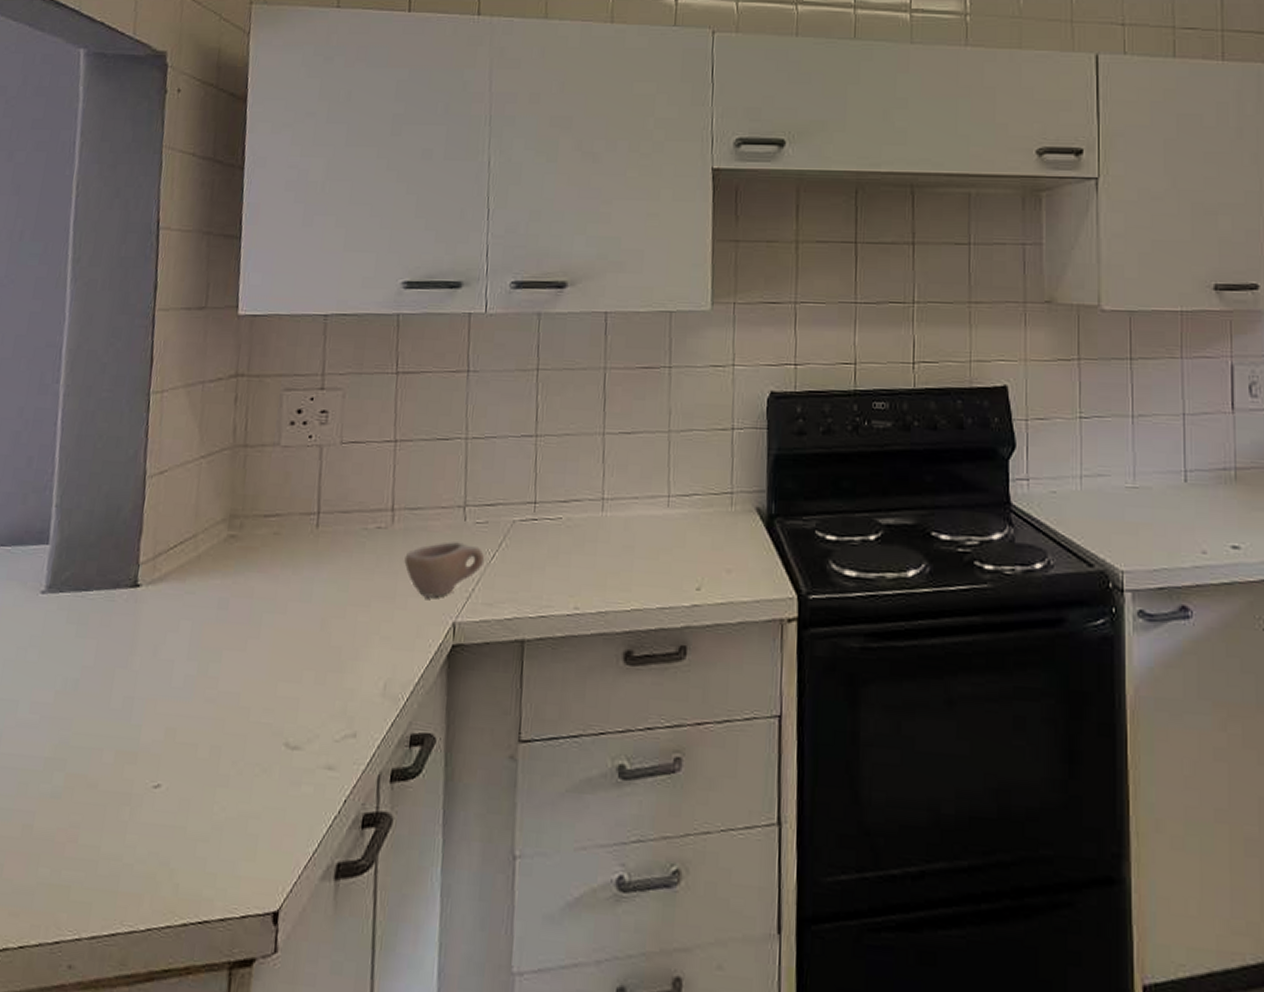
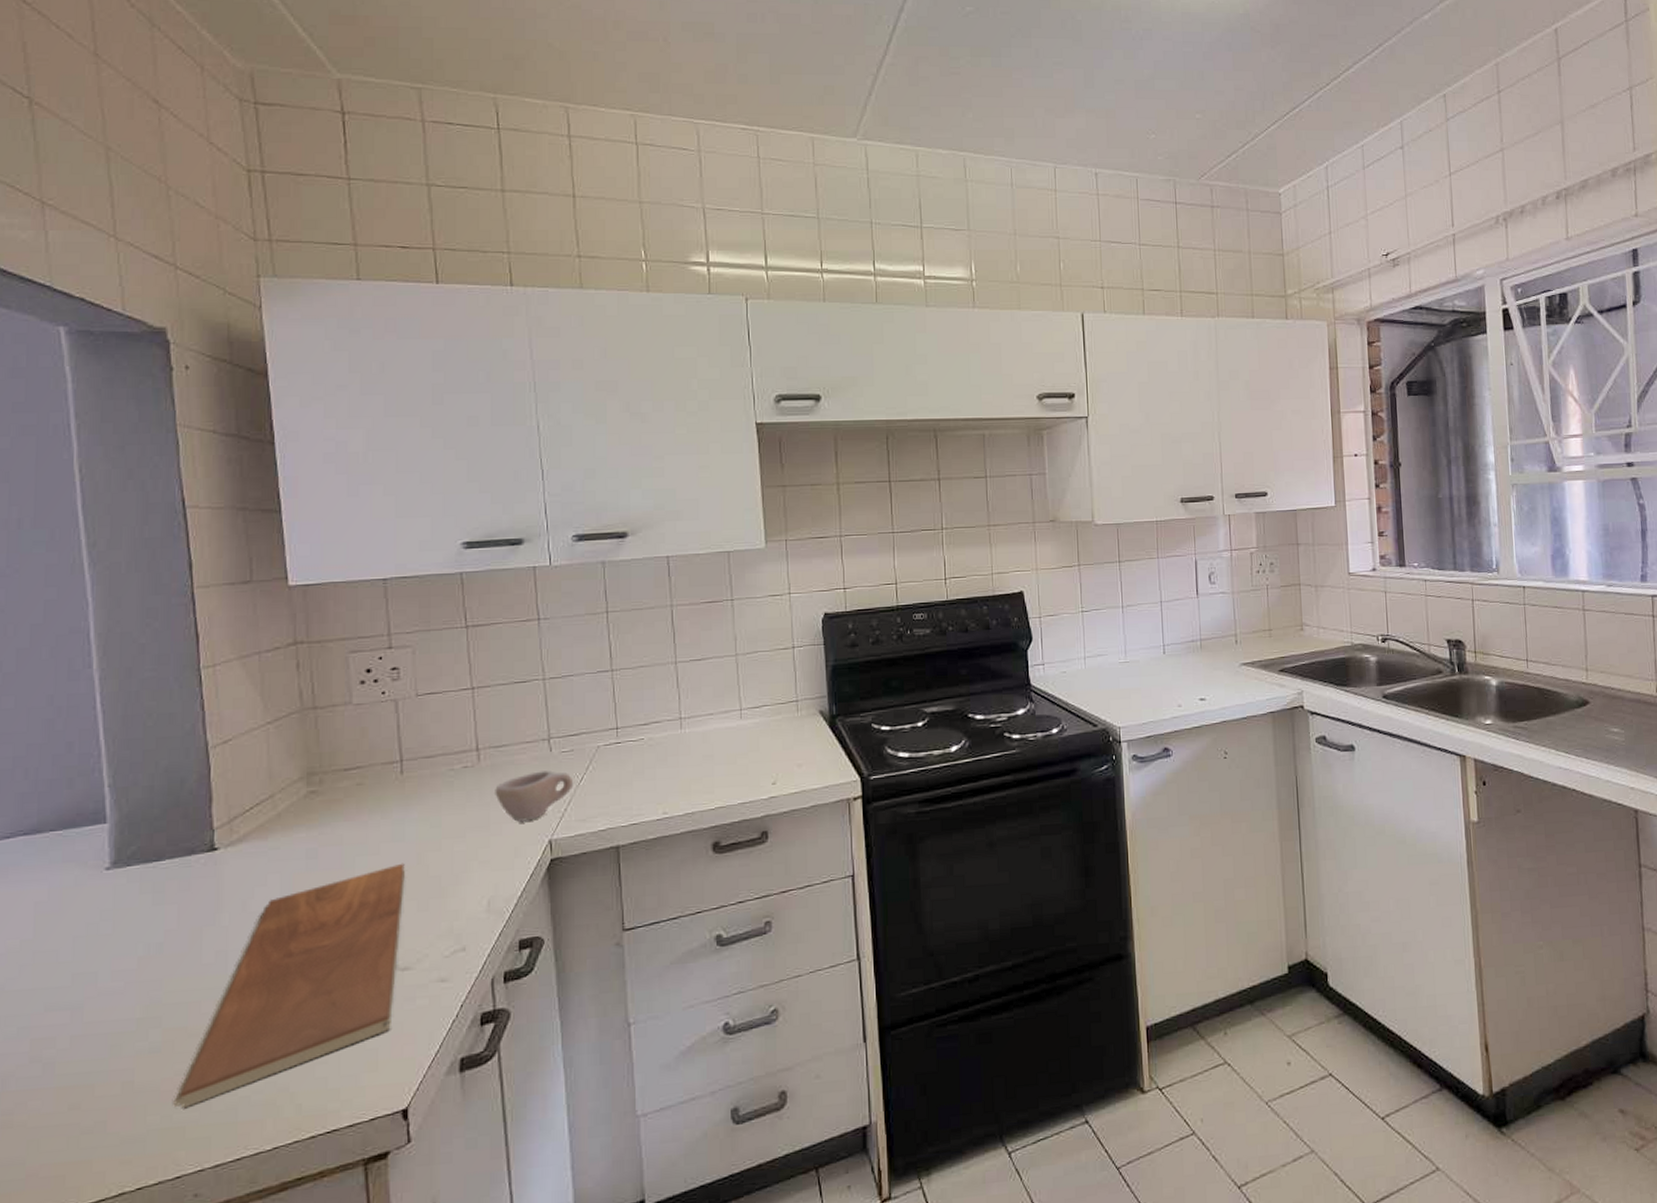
chopping board: none [63,626,308,866] -> present [173,863,405,1109]

